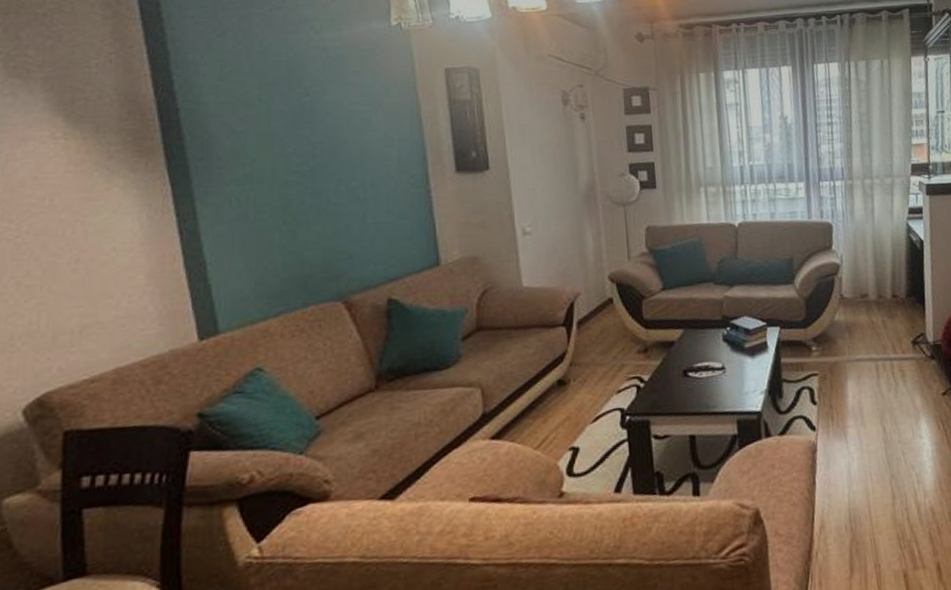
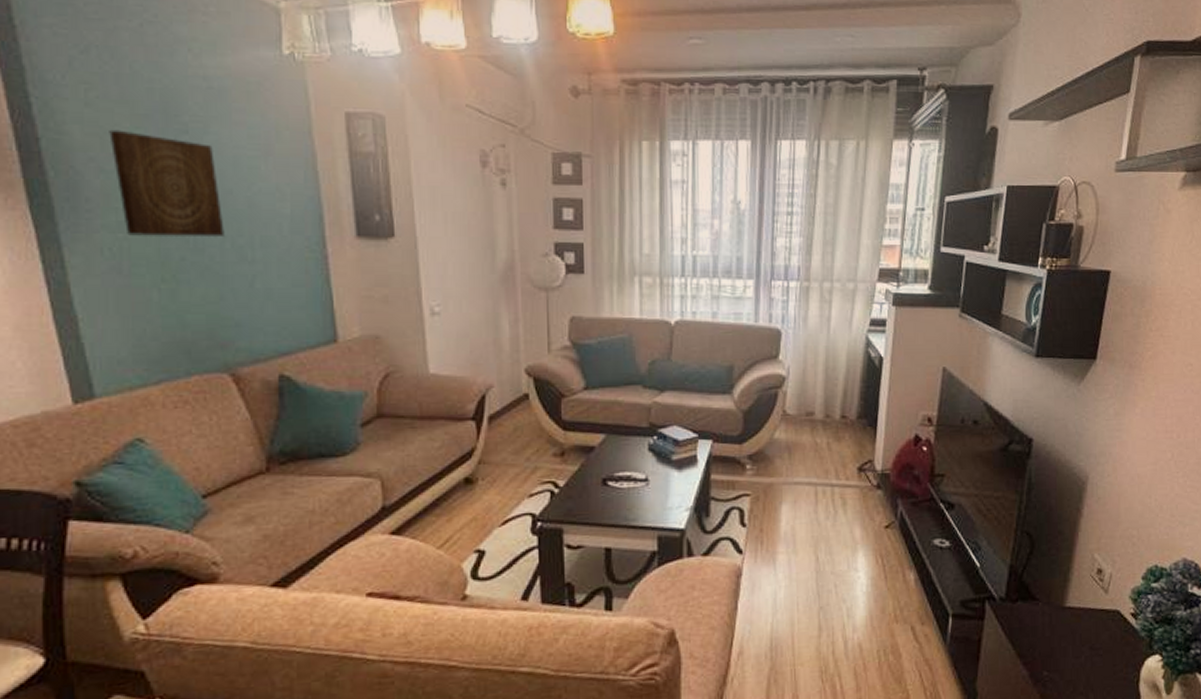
wall art: none [240,97,340,186] -> present [109,129,225,236]

